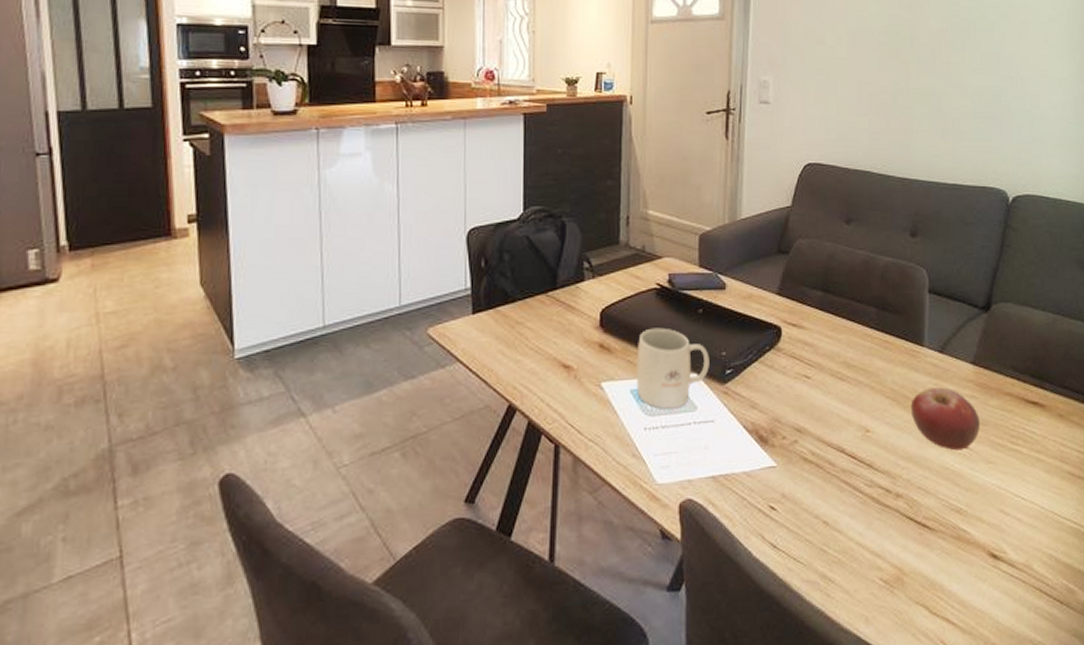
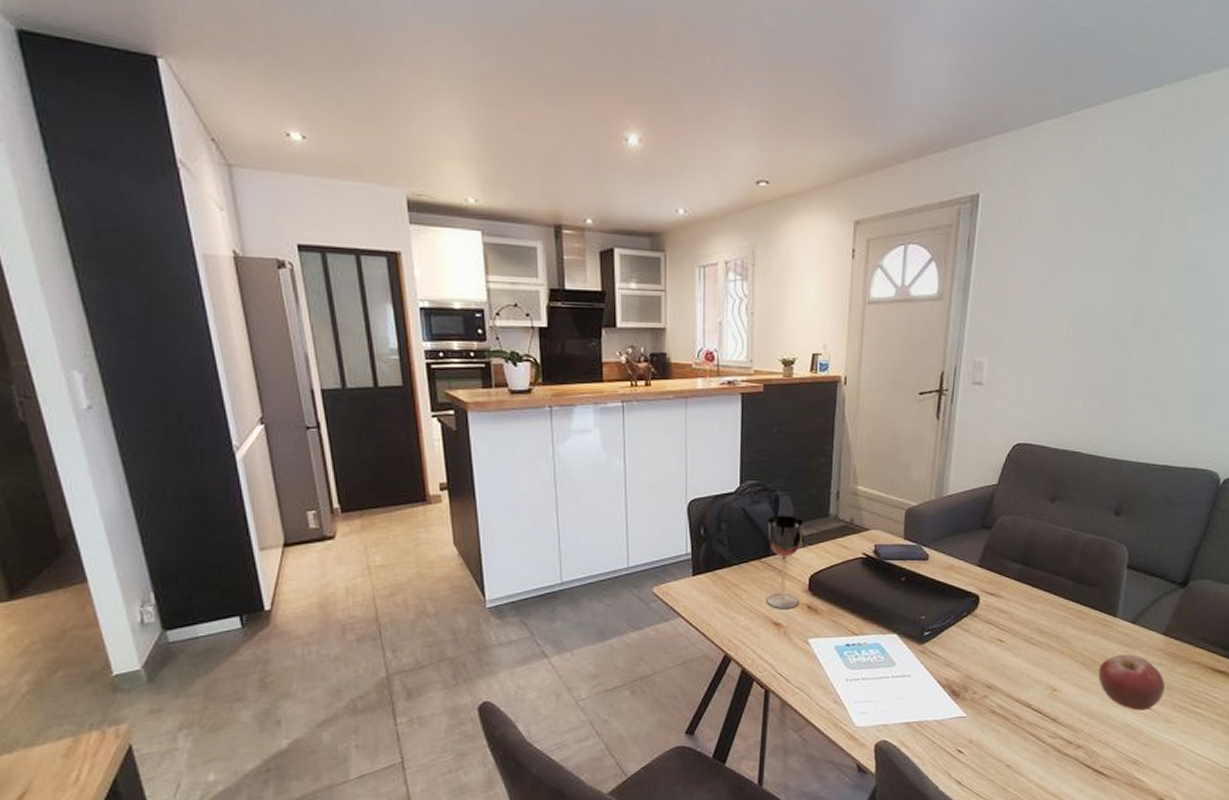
wineglass: none [554,243,593,350] -> present [766,515,804,610]
mug: present [636,327,709,410] -> none [840,593,910,665]

